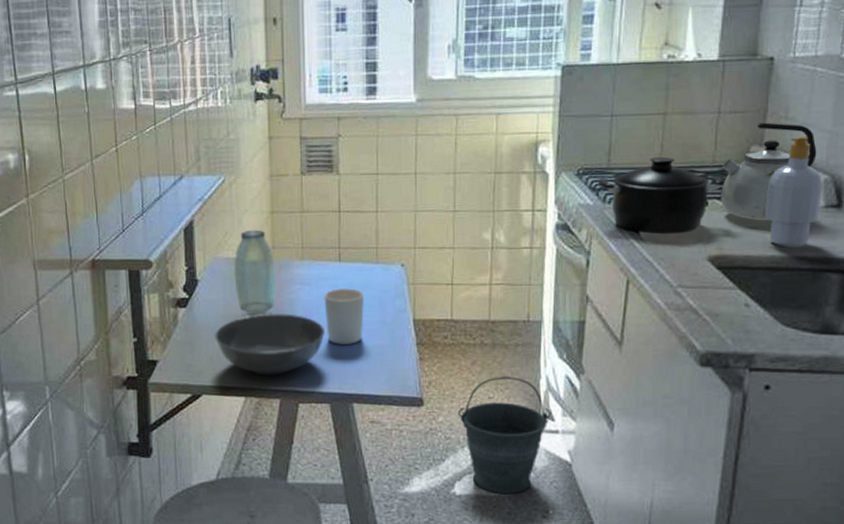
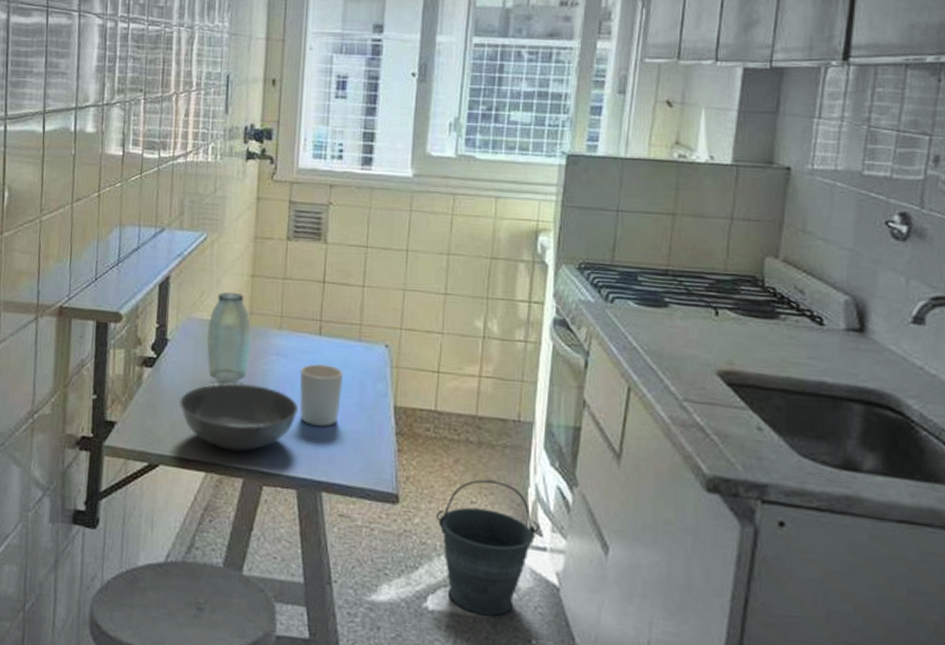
saucepan: present [597,156,725,235] -> none [599,258,738,343]
kettle: present [721,122,817,221] -> none [732,233,837,339]
soap bottle: present [765,136,822,246] -> none [780,251,843,370]

